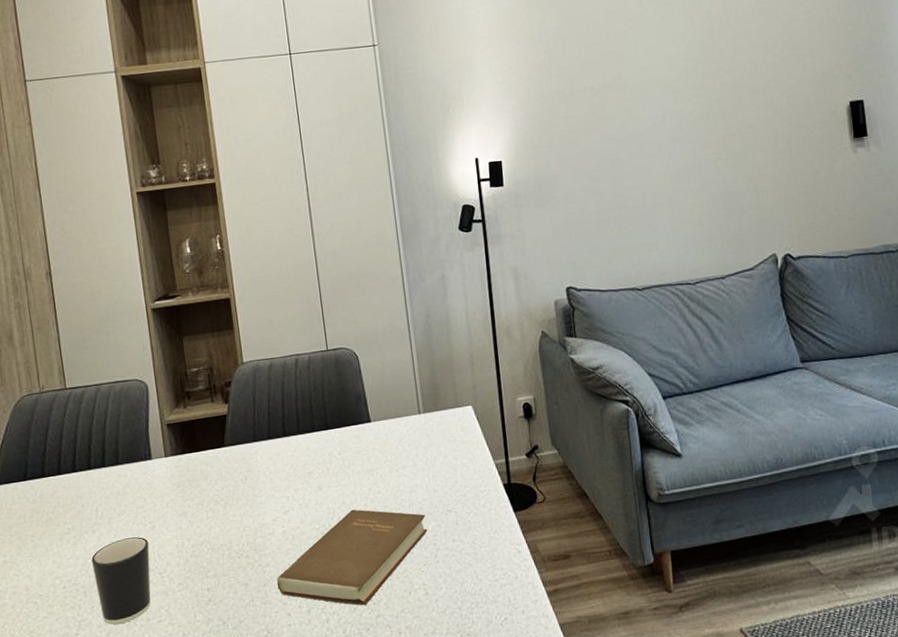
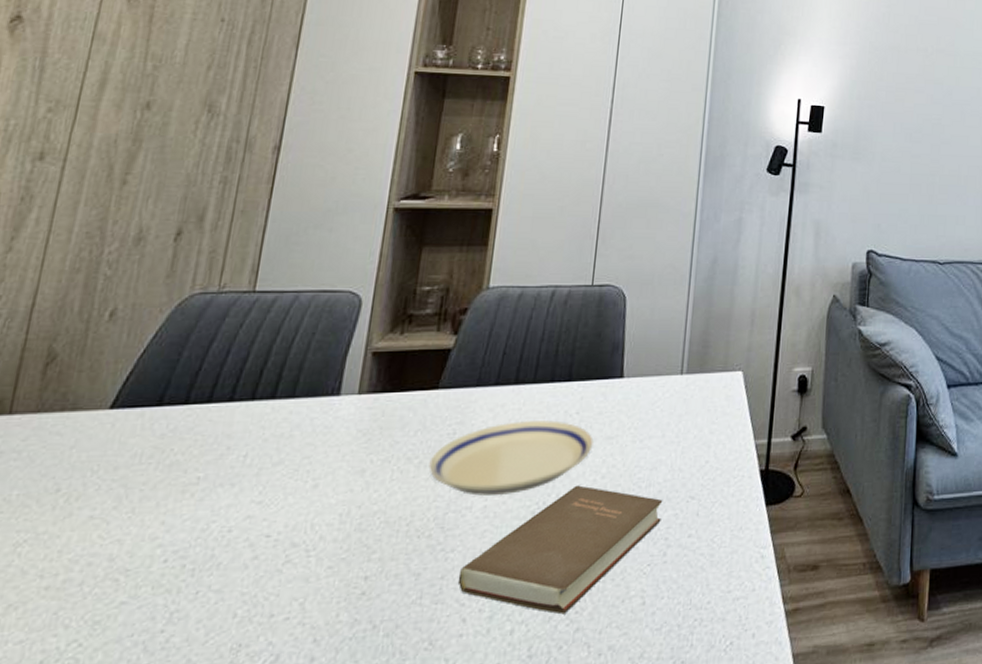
mug: present [91,537,151,625] -> none [207,497,304,620]
plate: none [232,462,358,524] -> present [429,420,594,496]

